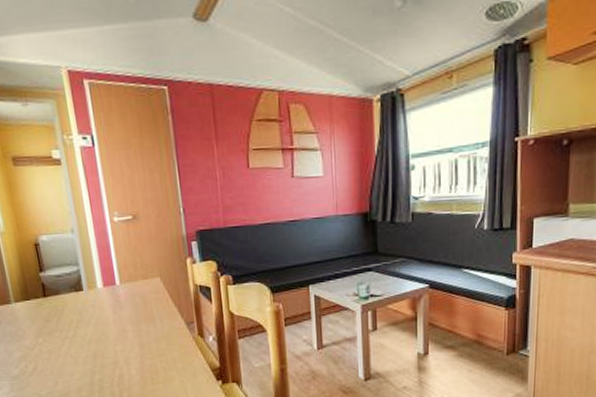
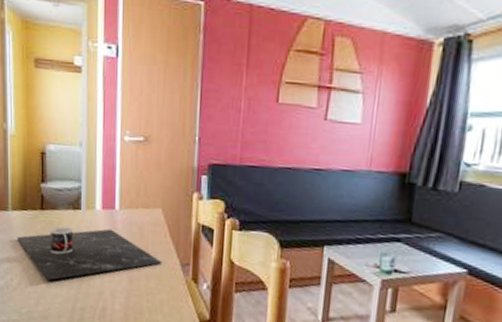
place setting: none [24,303,168,361] -> present [17,227,161,281]

